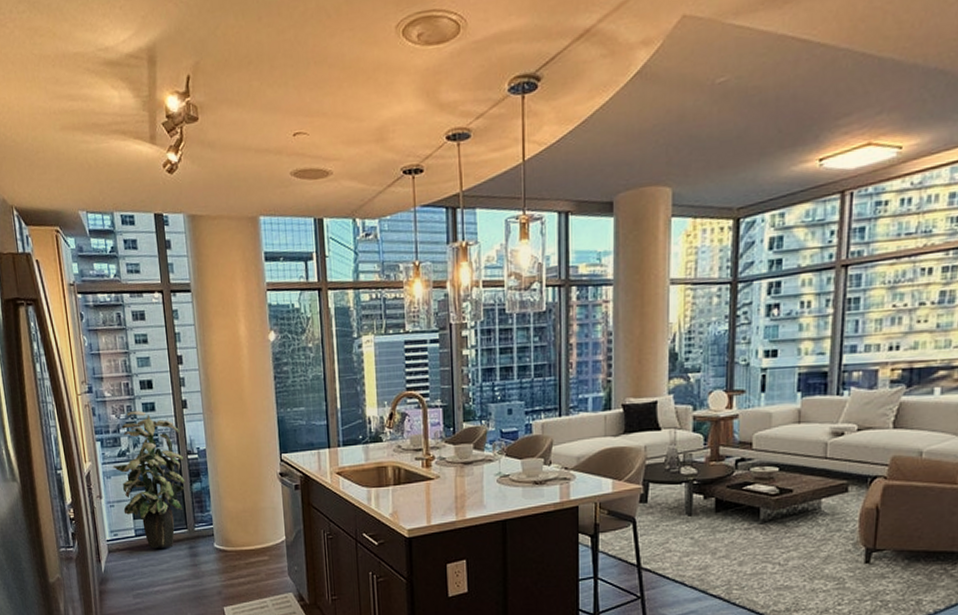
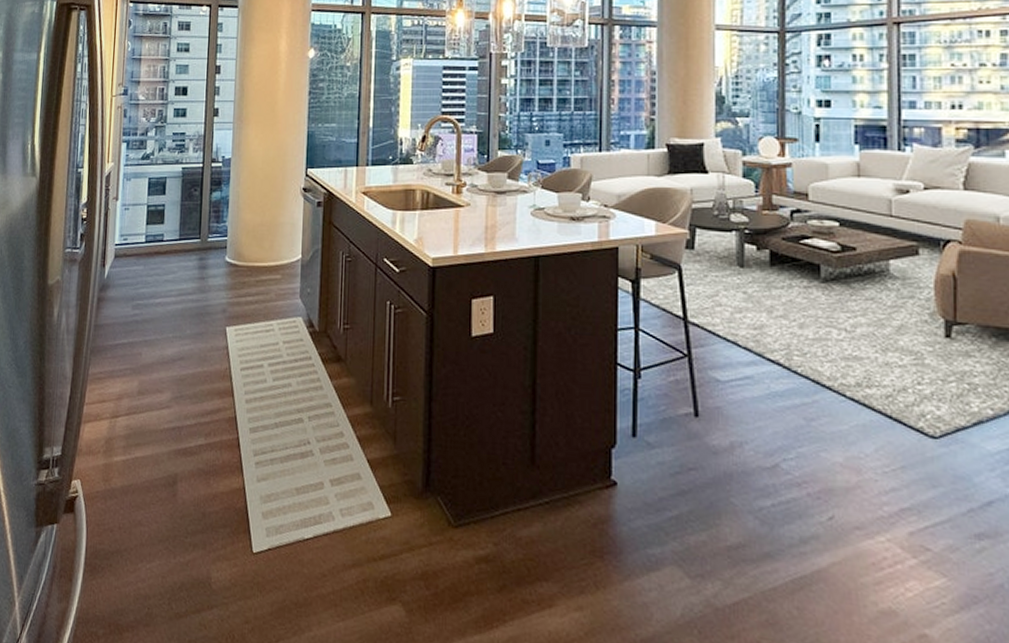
indoor plant: present [112,410,186,549] -> none [134,115,207,257]

